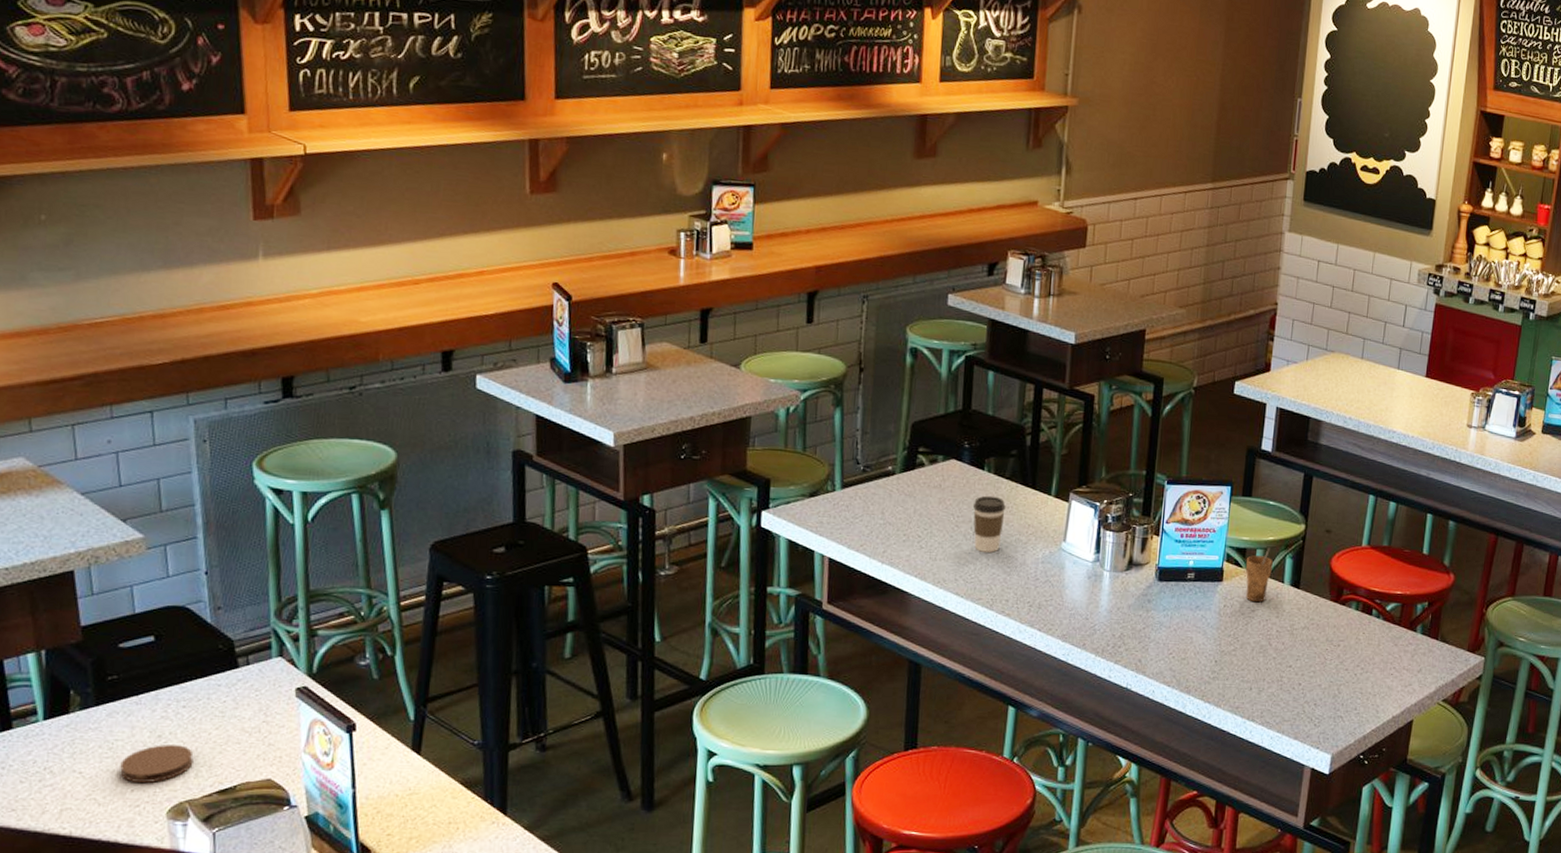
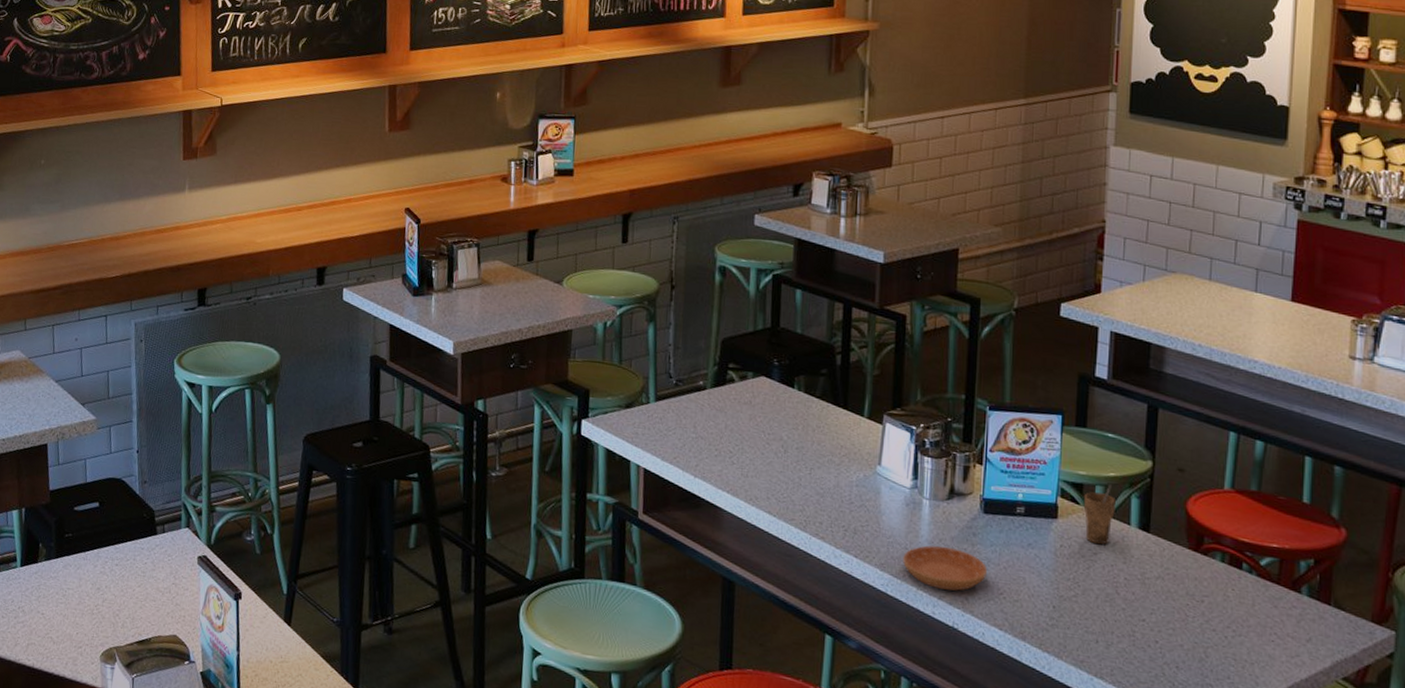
coaster: present [120,745,194,783] -> none [70,596,121,629]
coffee cup: present [972,495,1006,553] -> none [783,414,817,473]
saucer: none [1083,614,1160,654] -> present [903,545,988,591]

